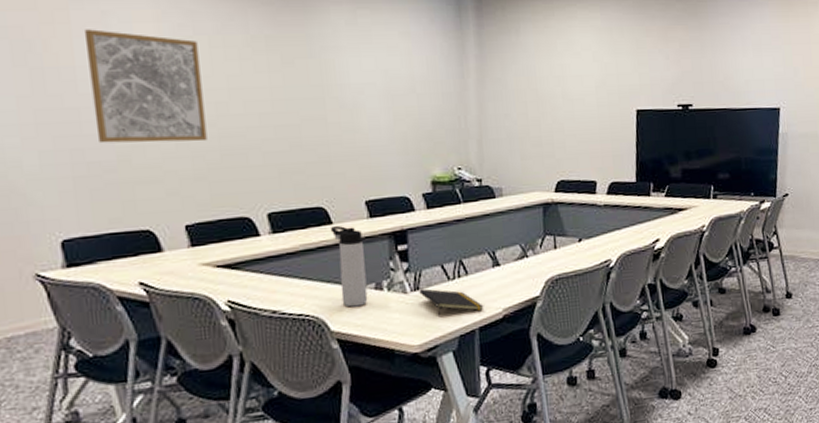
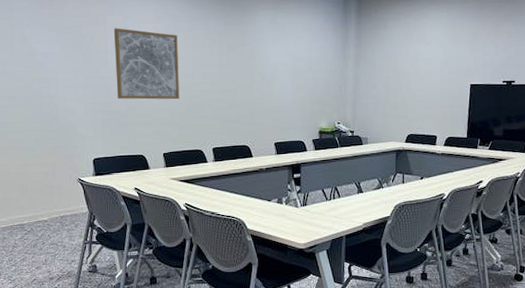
thermos bottle: present [330,225,368,308] -> none [251,158,272,214]
notepad: present [419,288,484,318] -> none [306,205,350,226]

